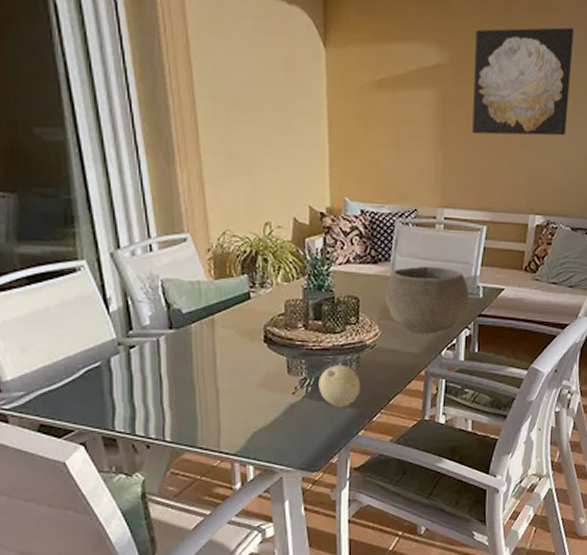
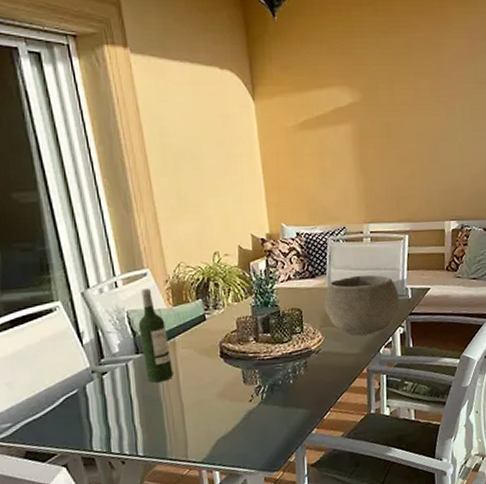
wine bottle: none [173,256,210,363] -> present [138,288,173,383]
fruit: present [318,365,361,407] -> none [272,371,311,410]
wall art: present [472,27,574,136] -> none [381,61,469,157]

